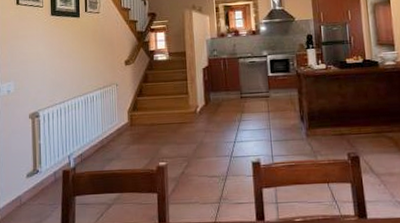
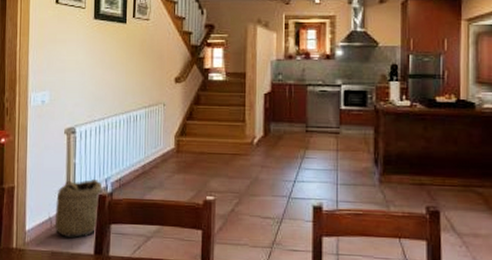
basket: none [18,156,69,212] -> present [48,178,105,238]

